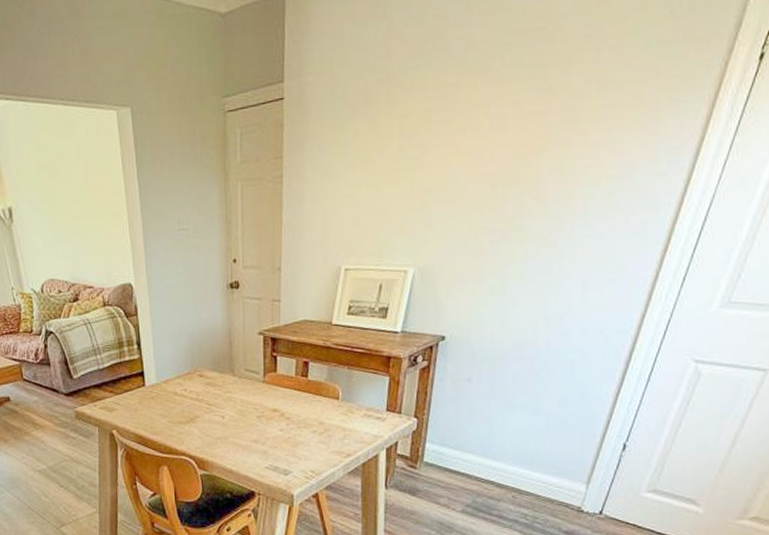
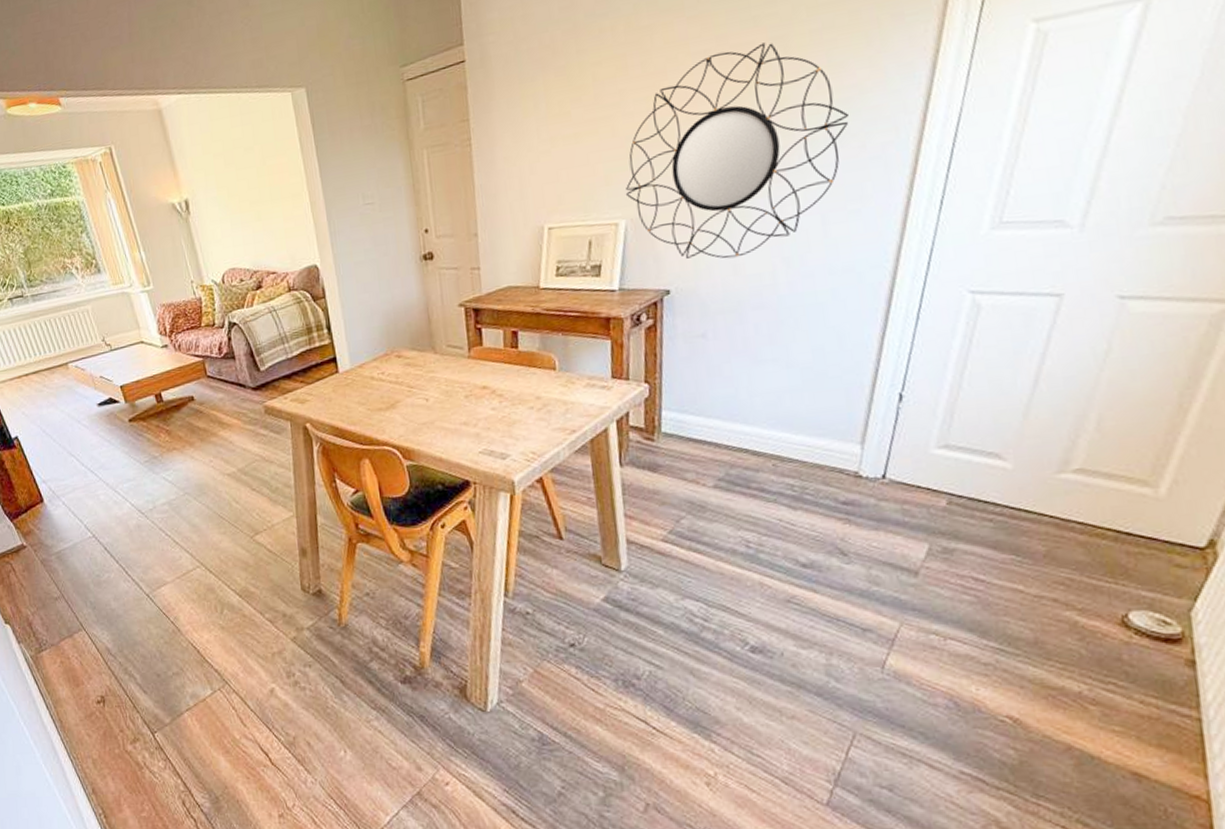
home mirror: none [416,113,620,313] -> present [625,42,850,259]

